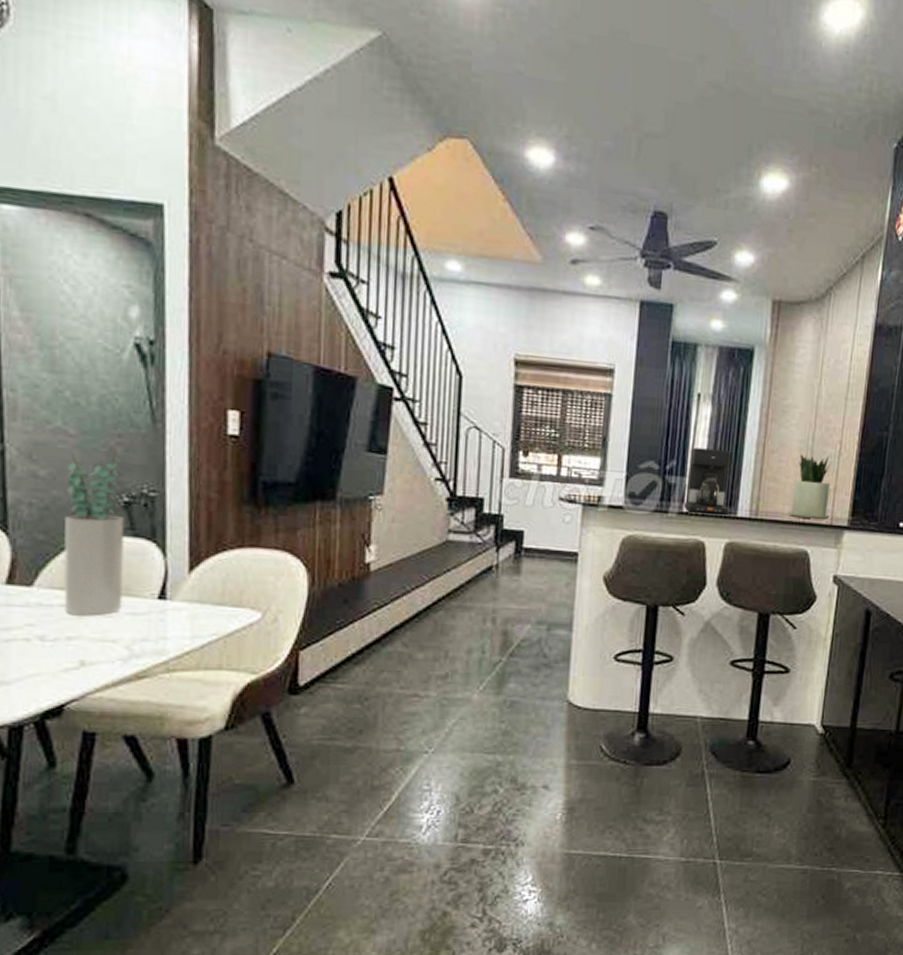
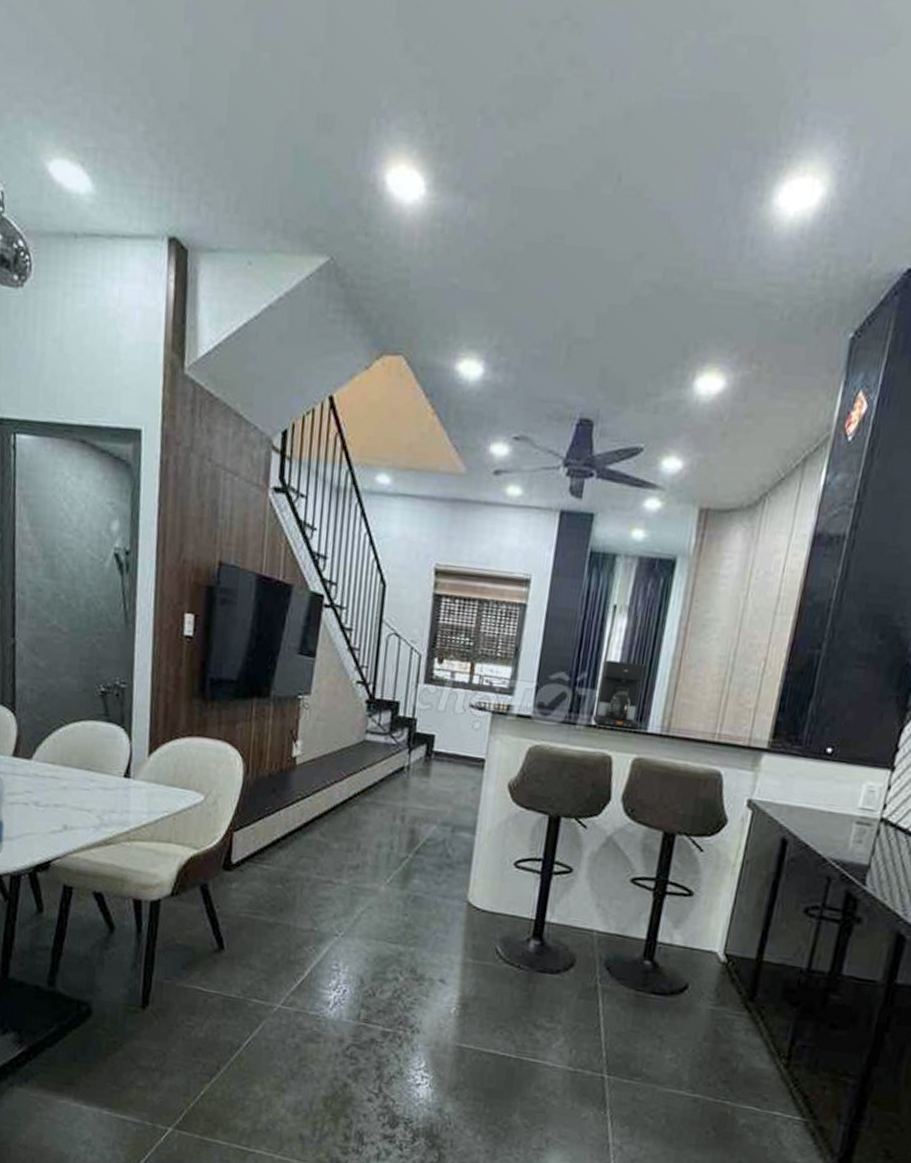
vase: present [63,448,125,617] -> none [53,645,101,789]
planter: present [787,454,832,520] -> none [701,670,754,741]

